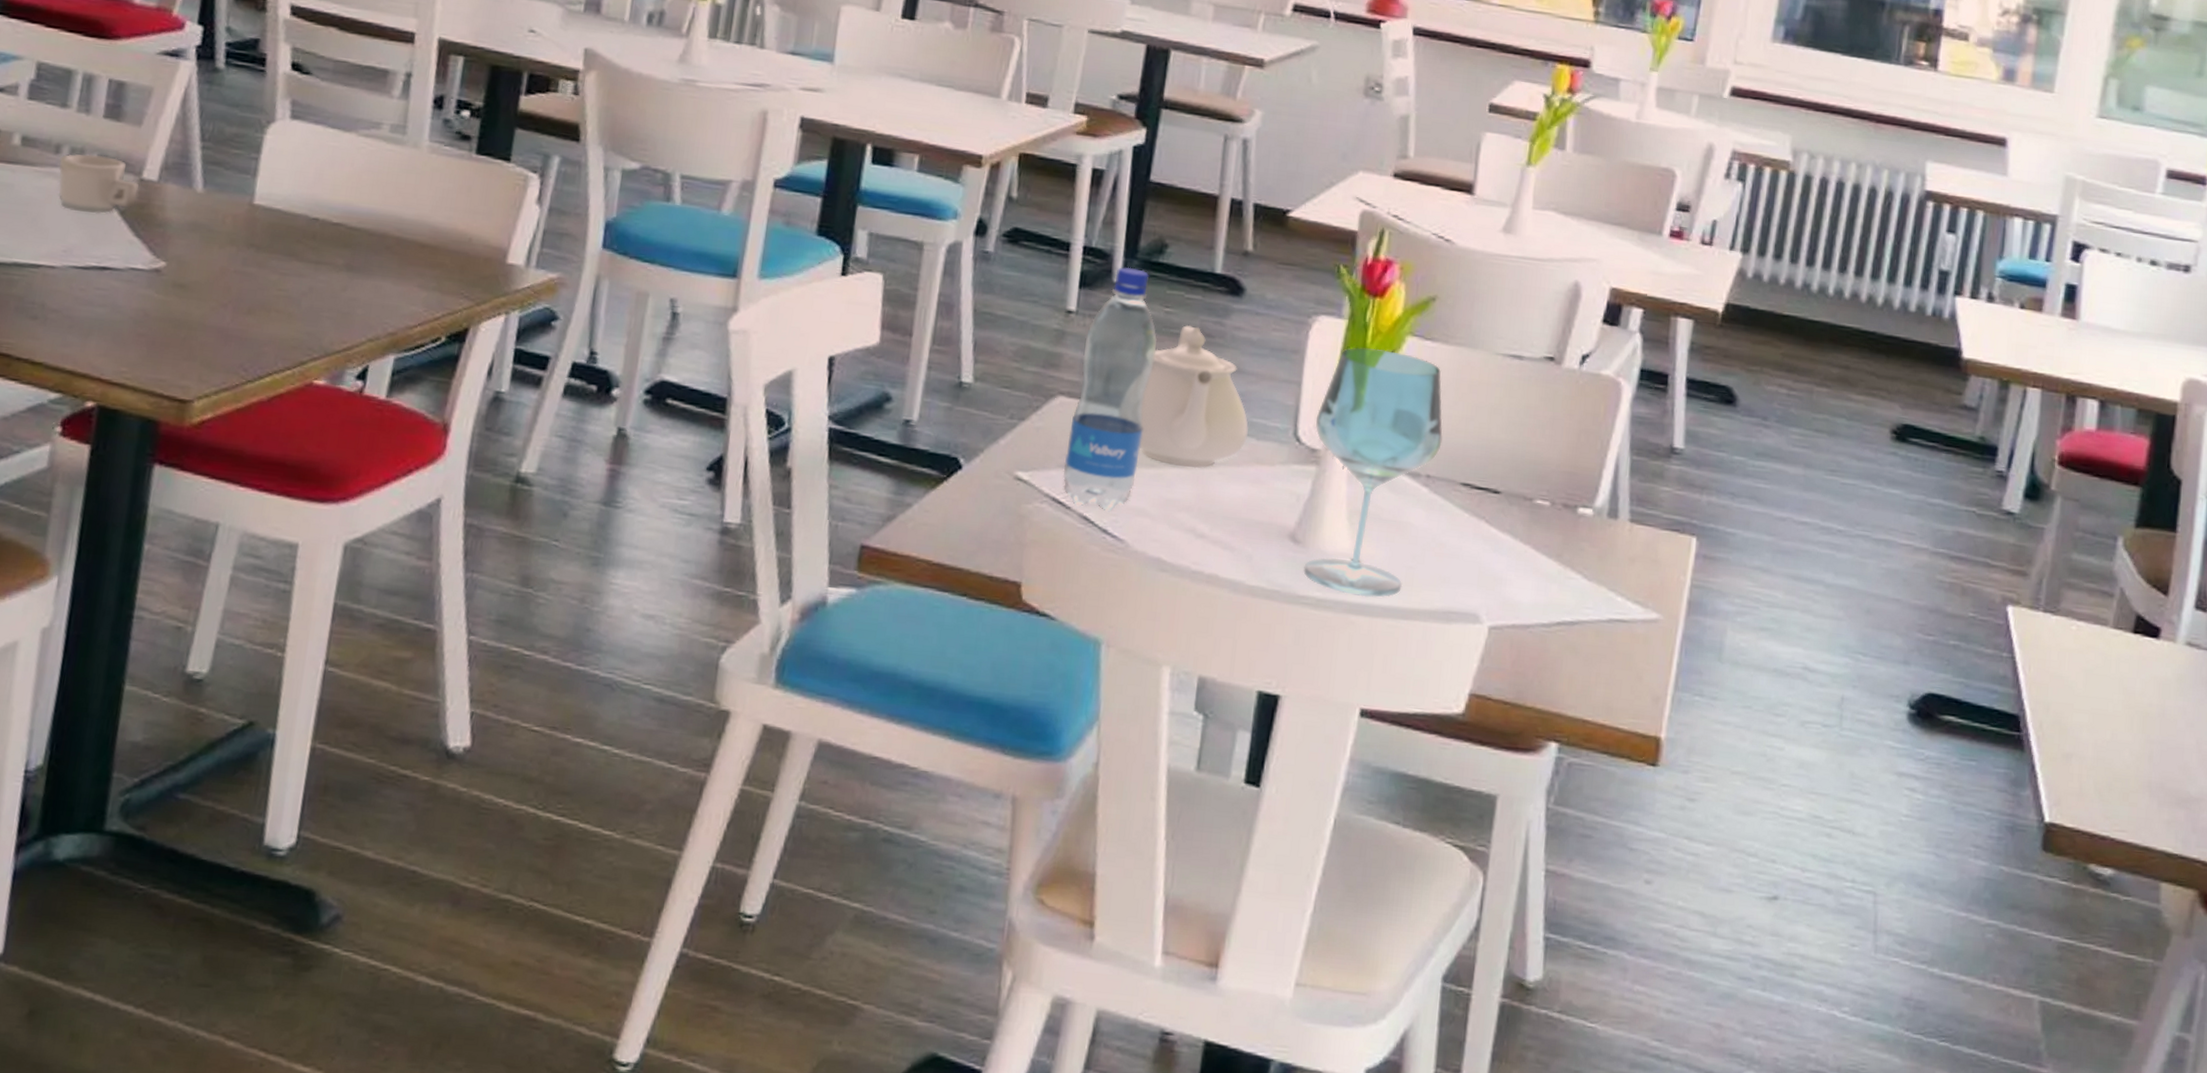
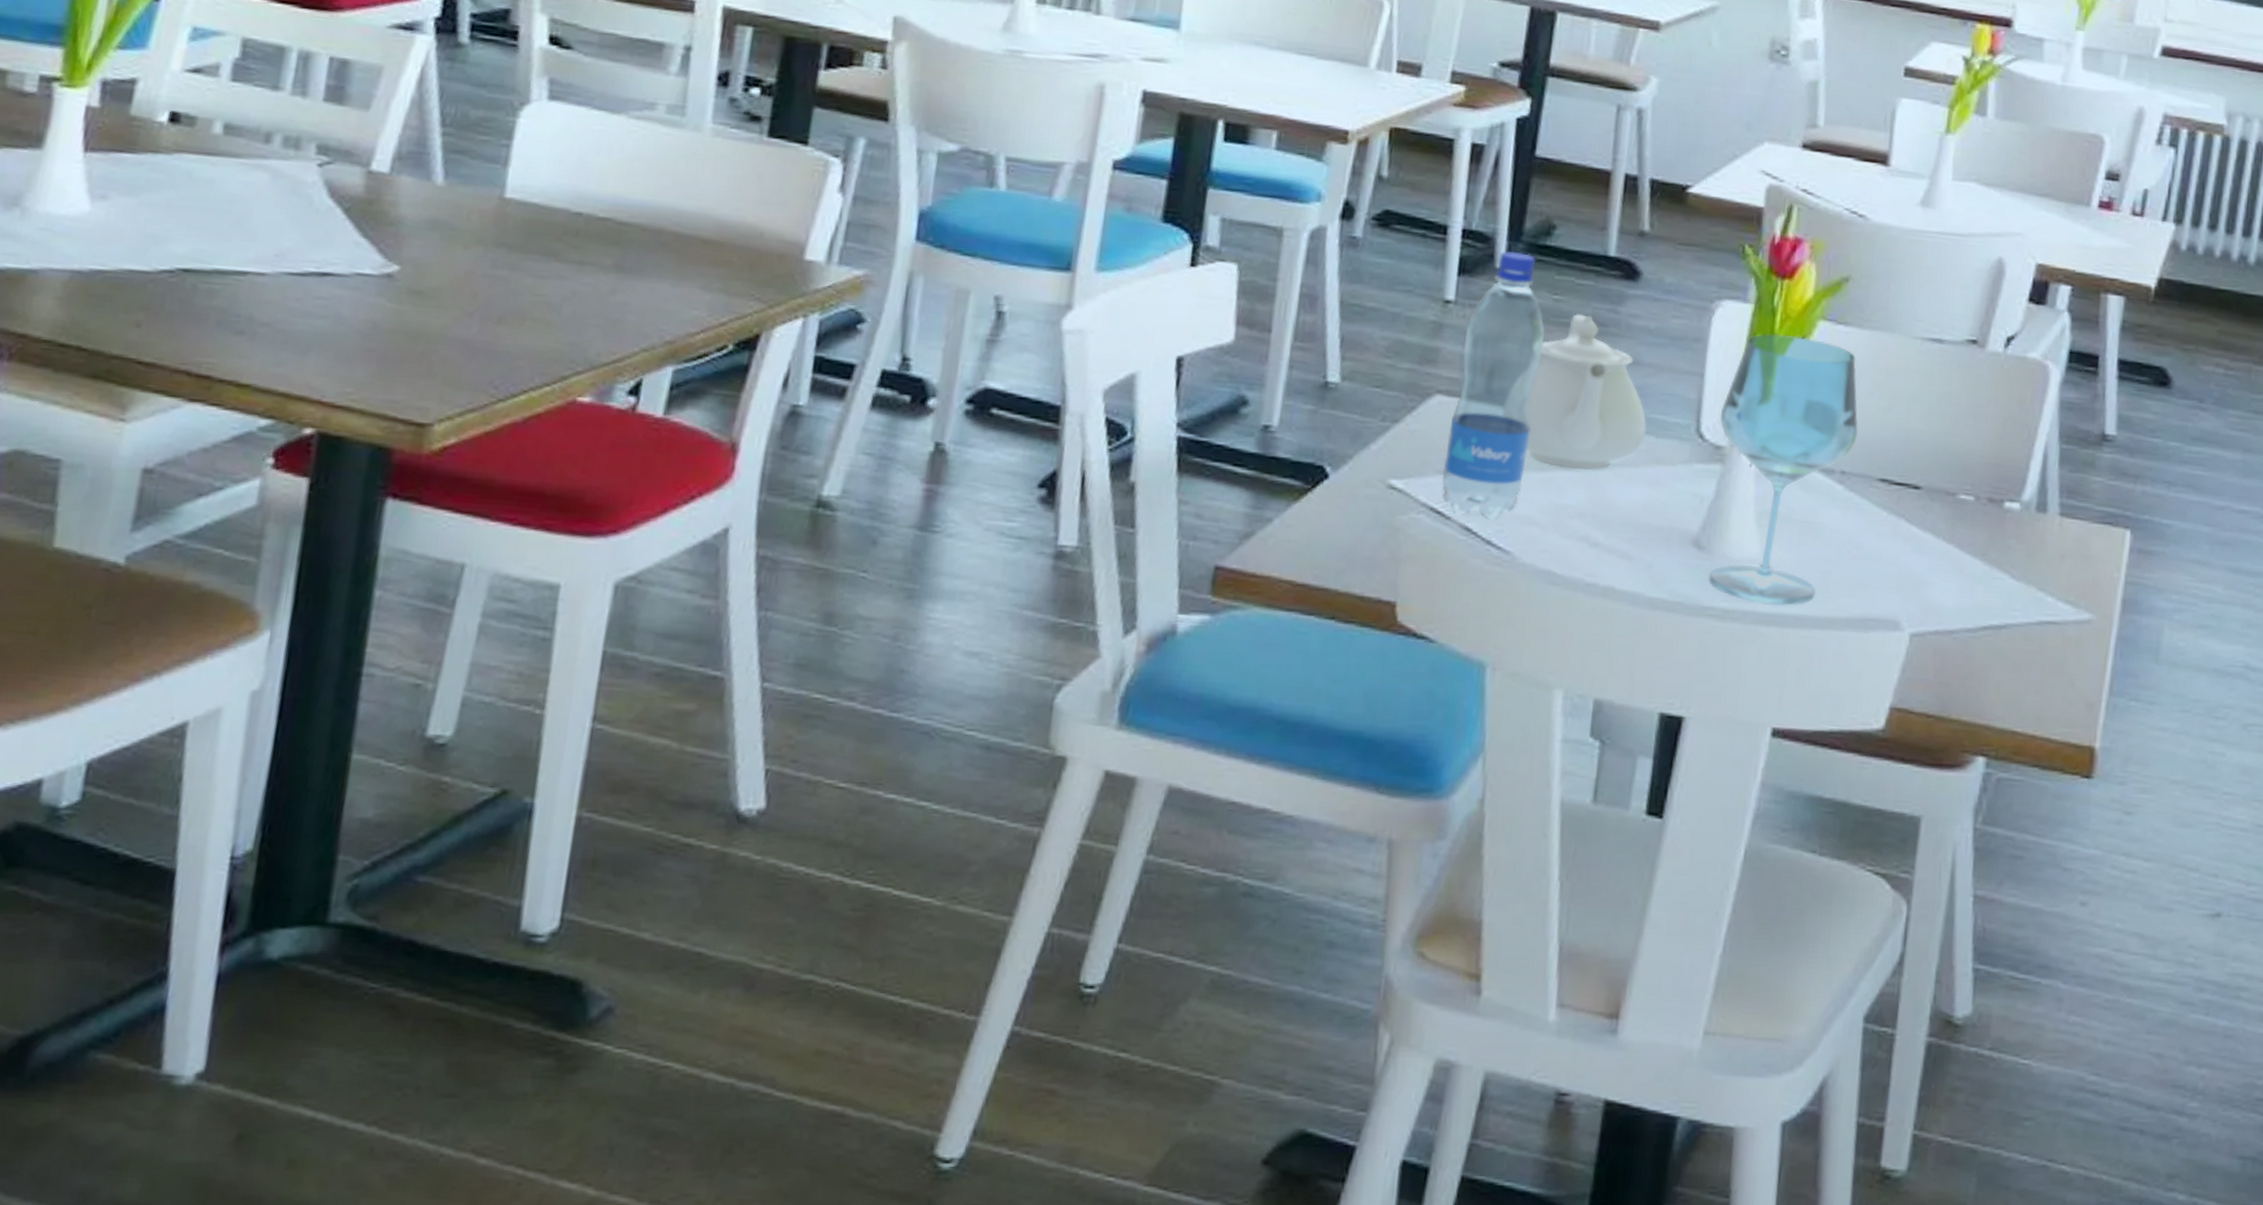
cup: present [58,154,139,214] -> none [269,143,367,212]

